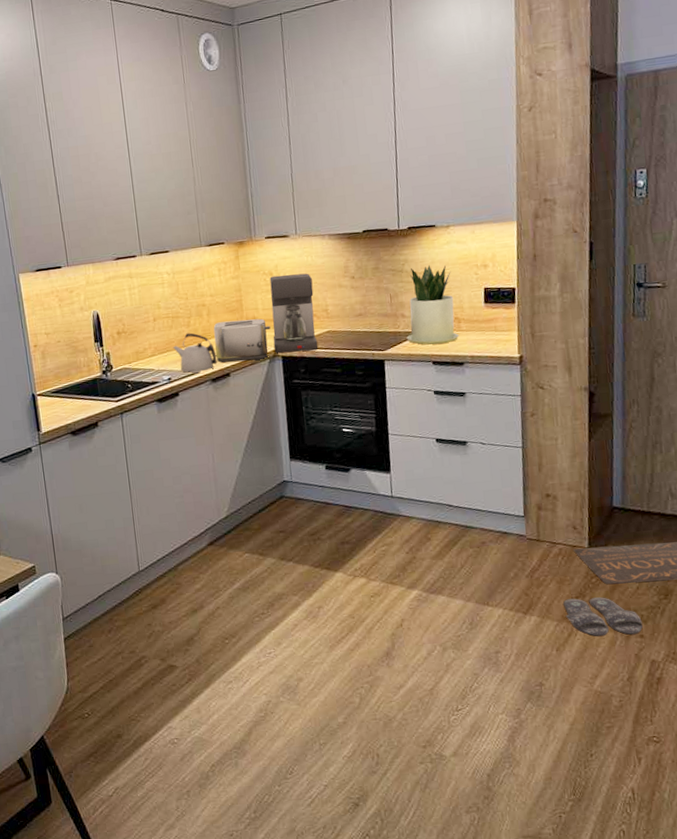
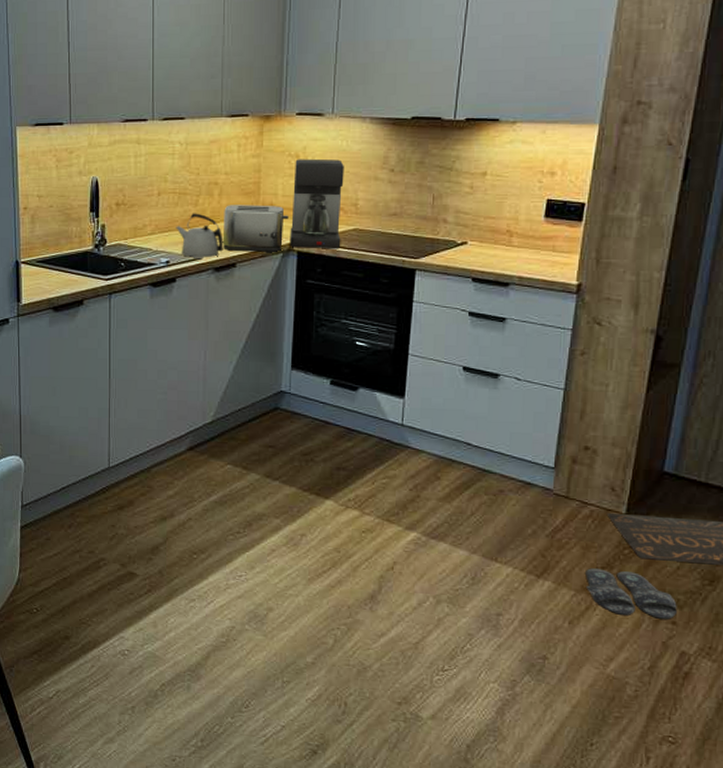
planter: present [406,265,459,345] -> none [445,165,510,258]

